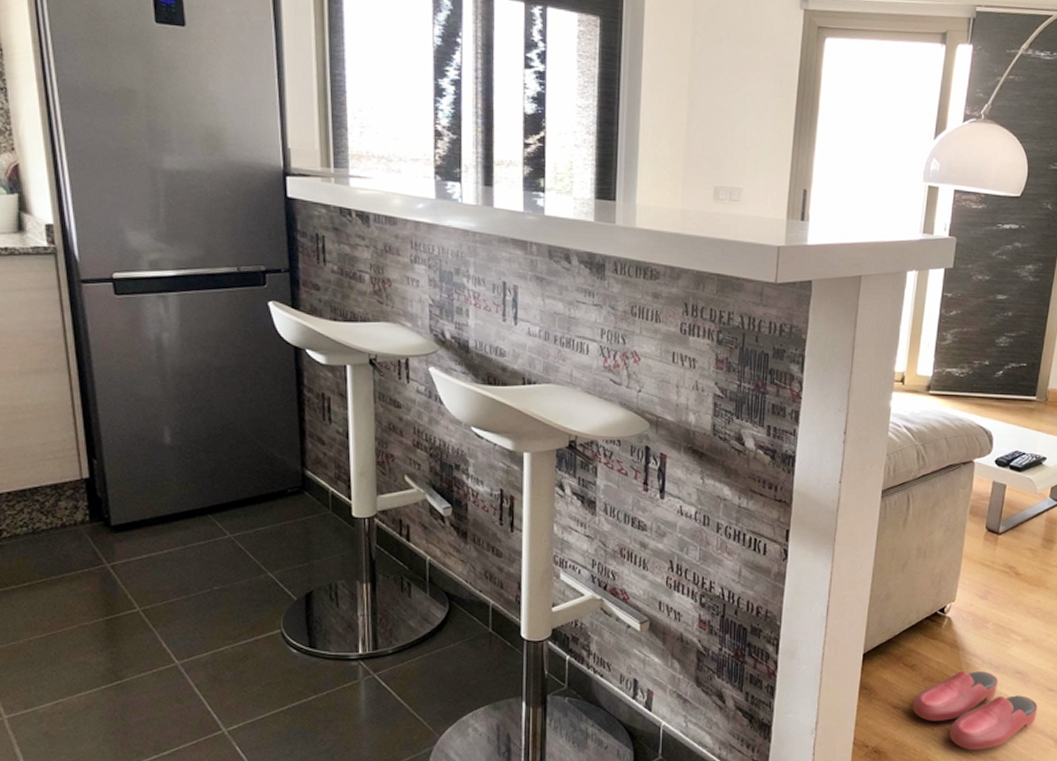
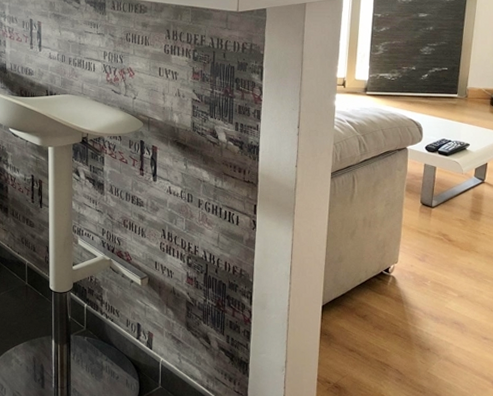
slippers: present [912,670,1038,750] -> none [366,321,475,388]

